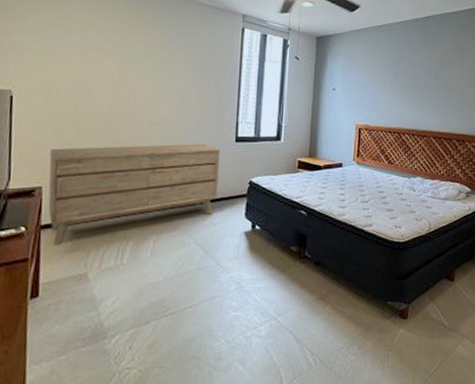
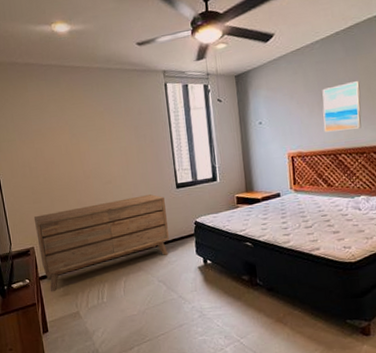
wall art: none [392,67,430,112] -> present [322,81,362,133]

